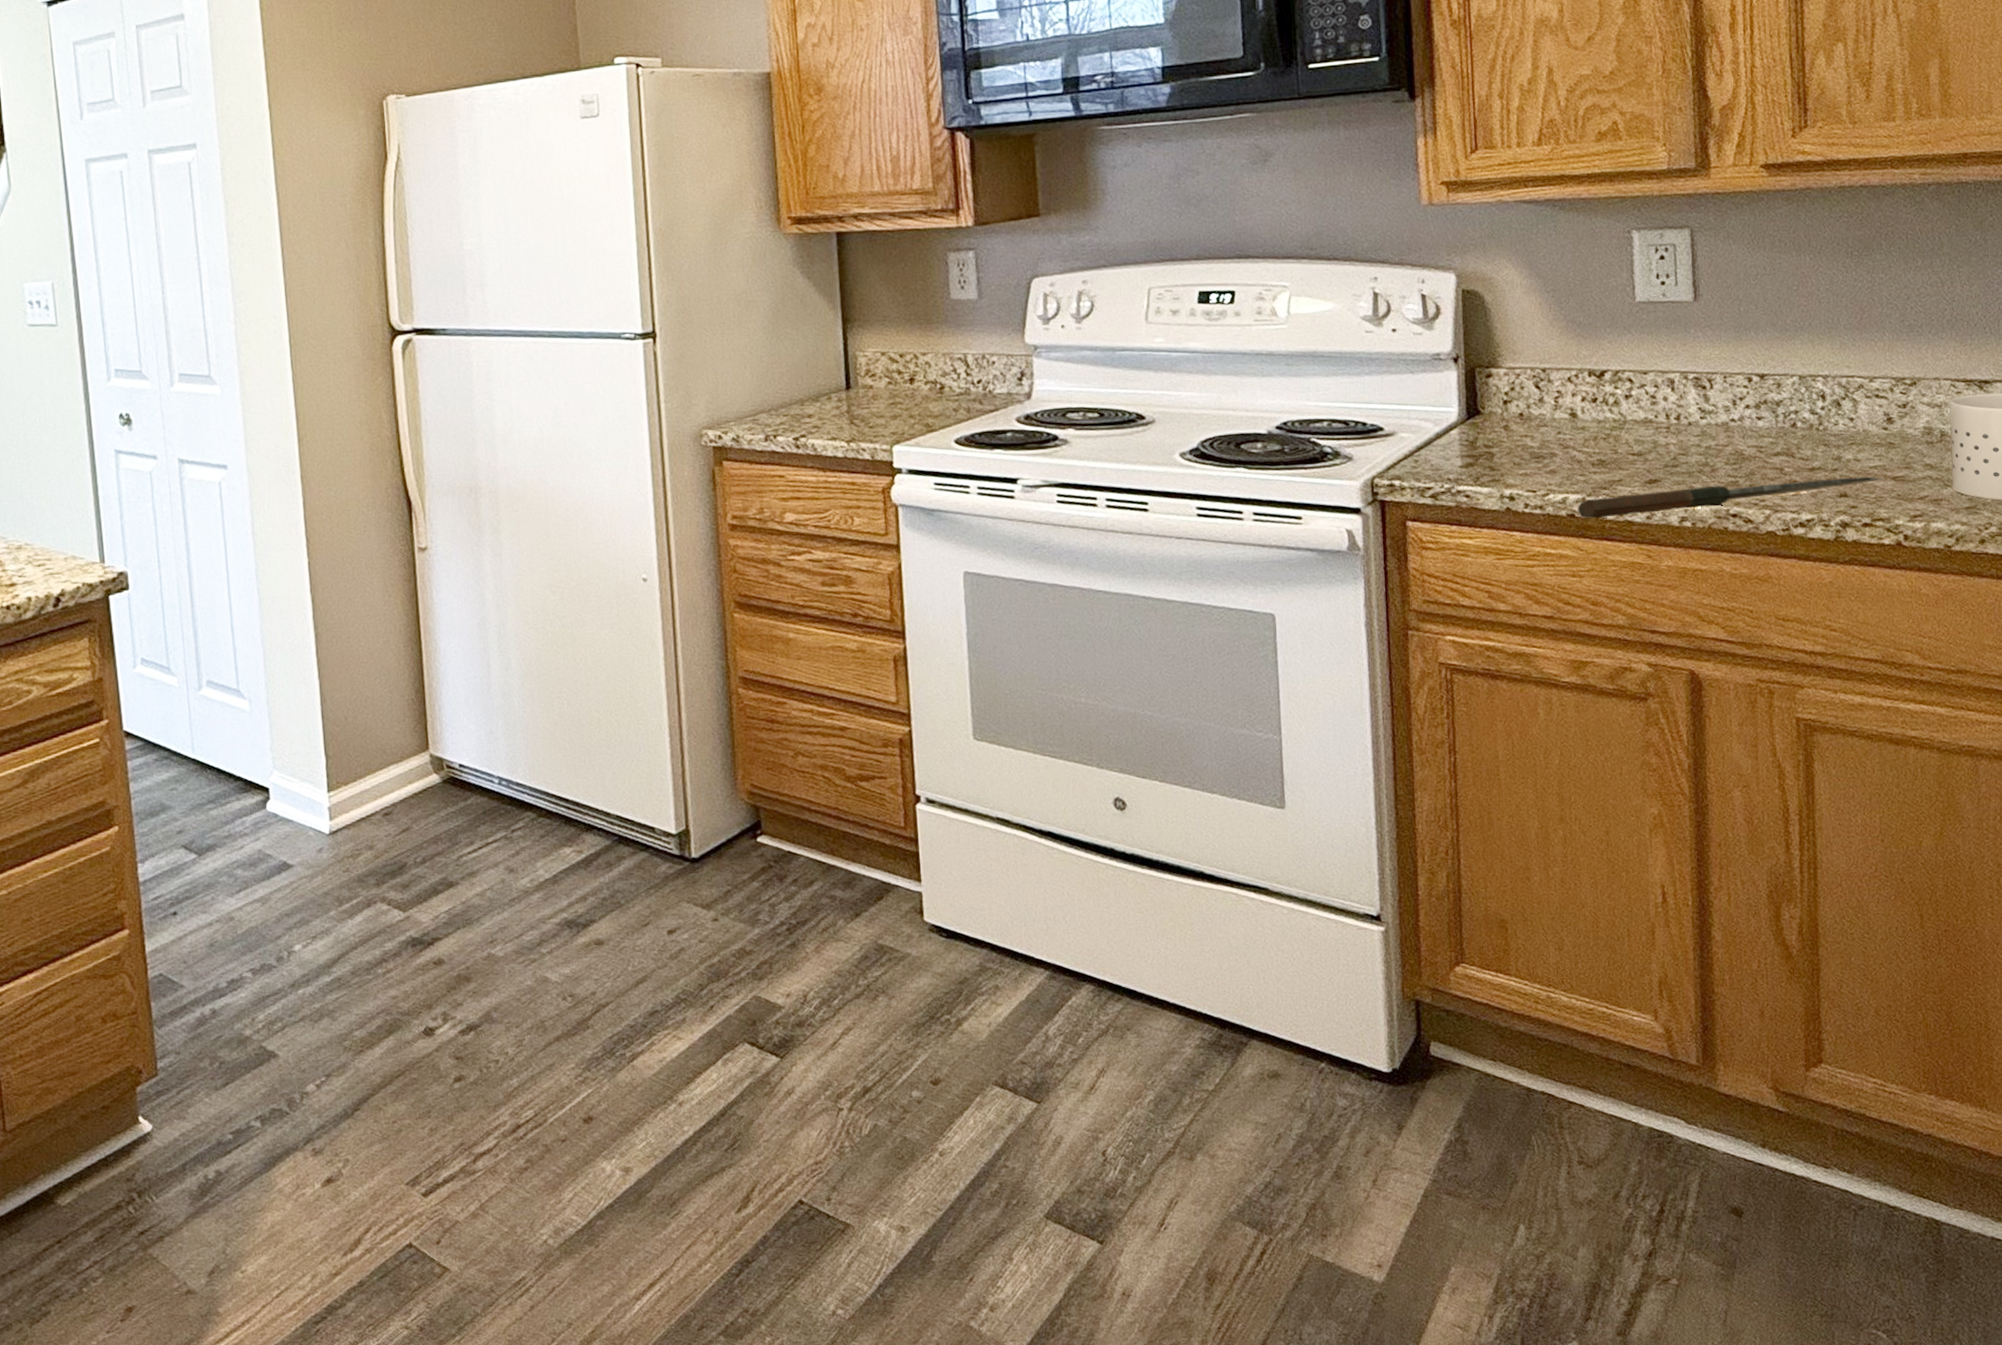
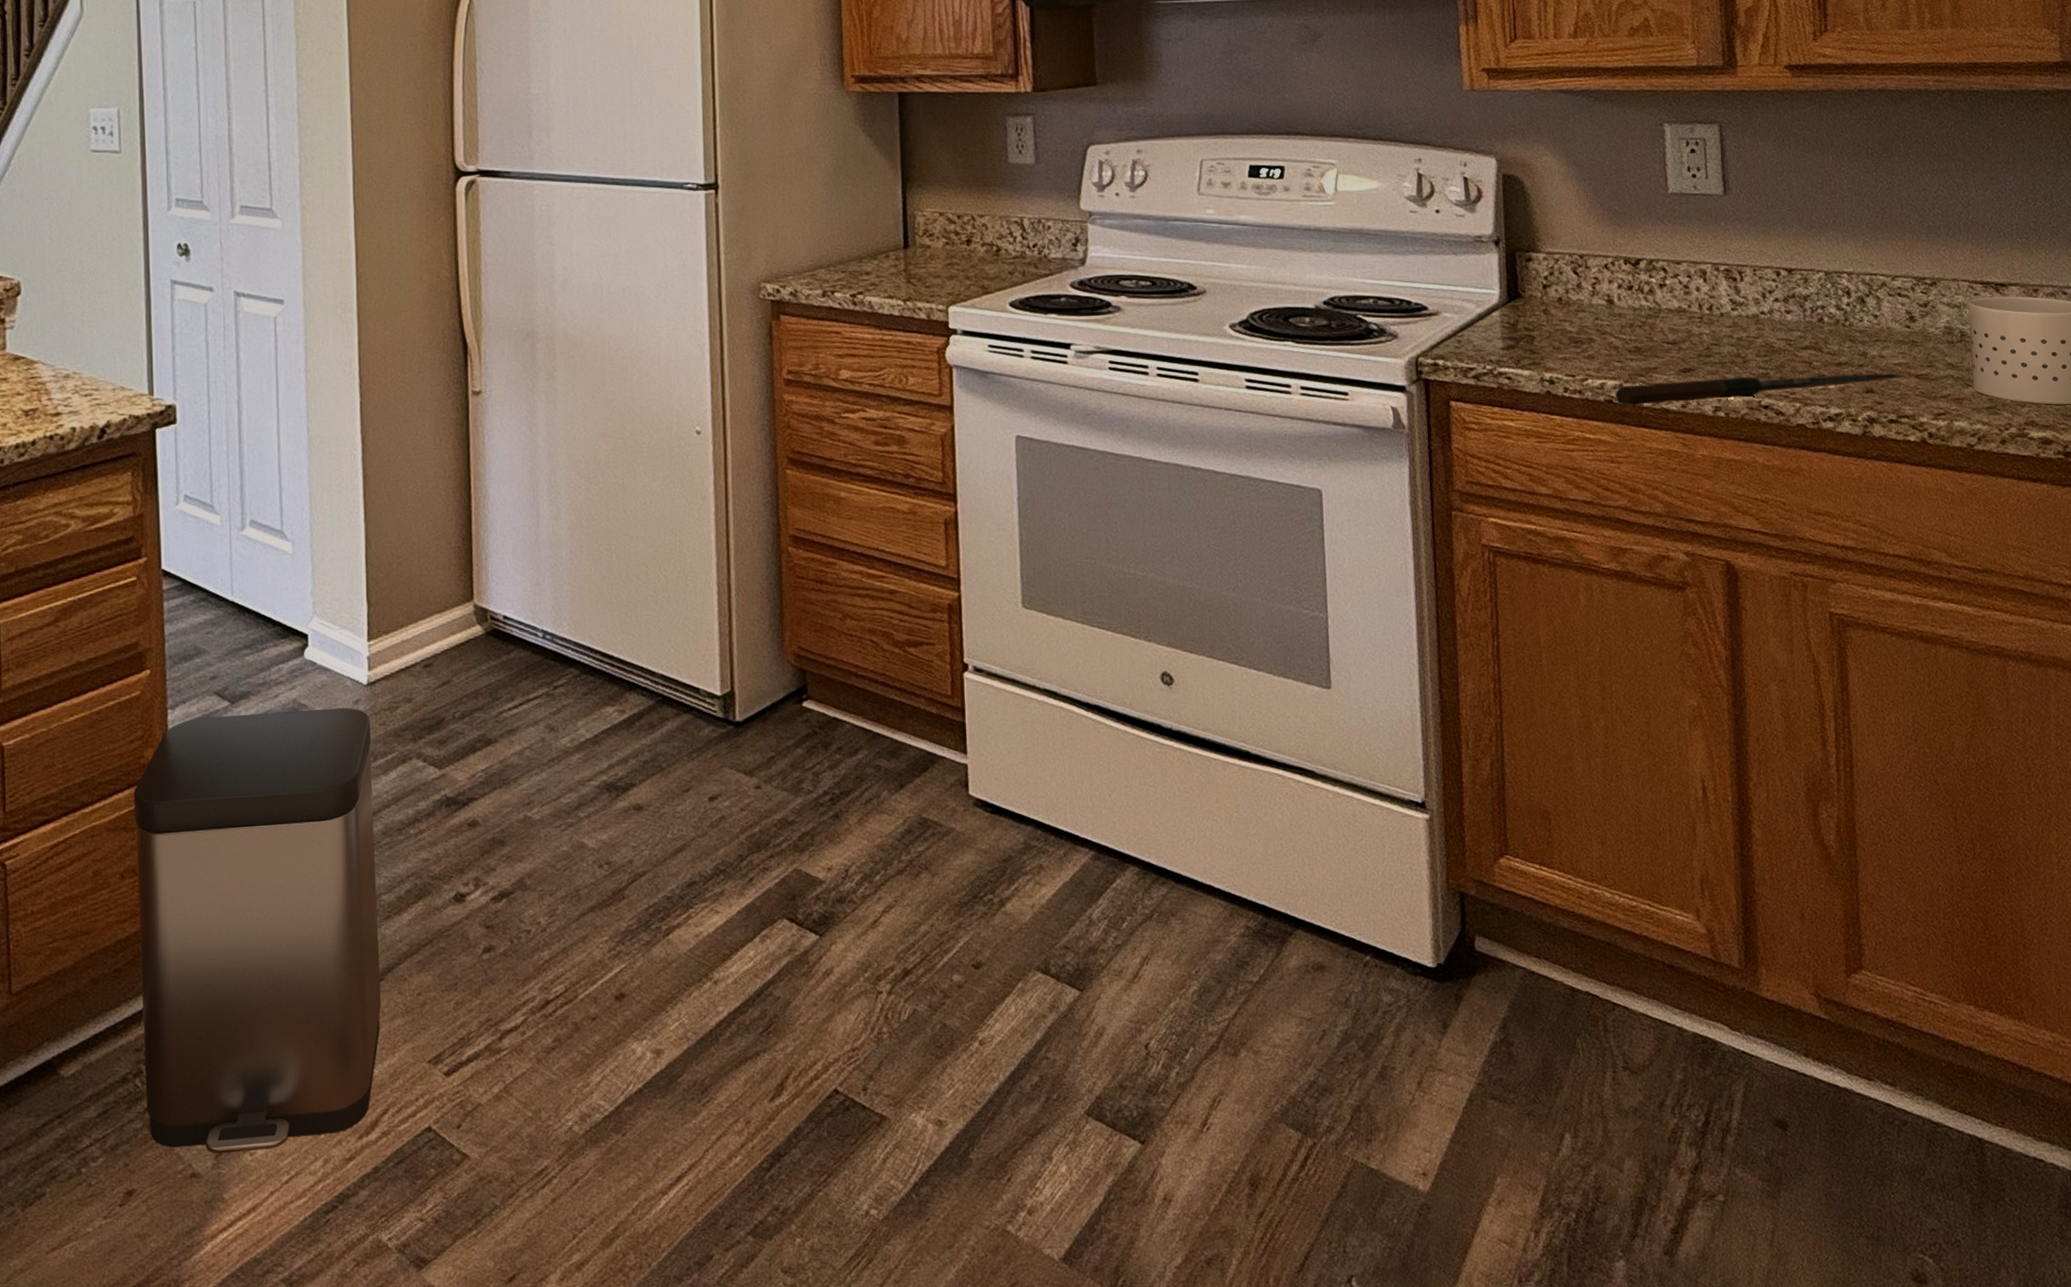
pedal bin: none [109,856,359,1272] -> present [133,707,381,1154]

